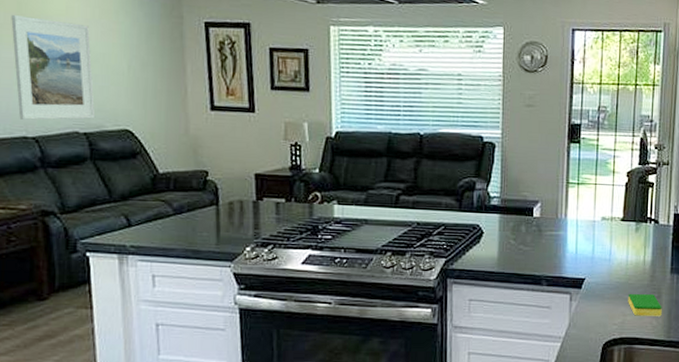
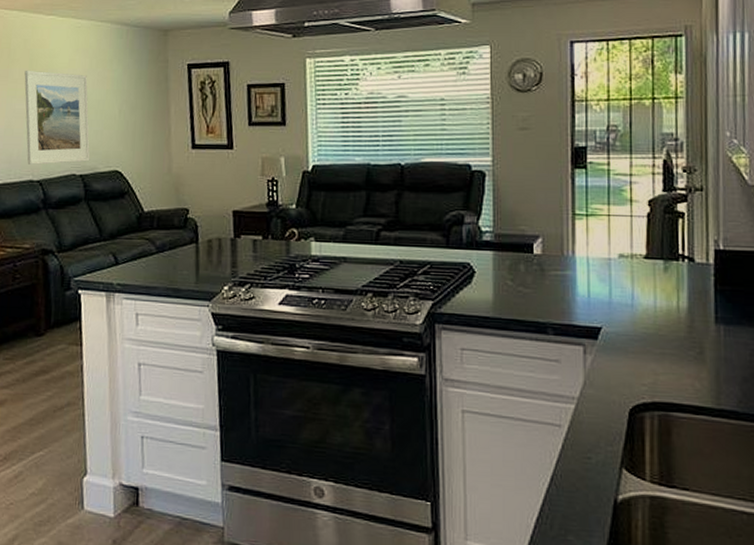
dish sponge: present [628,294,662,316] -> none [659,348,707,377]

